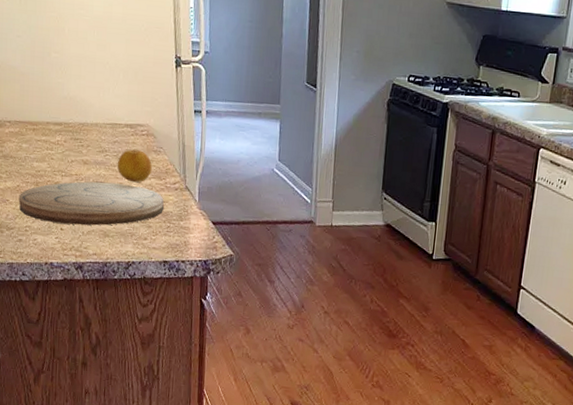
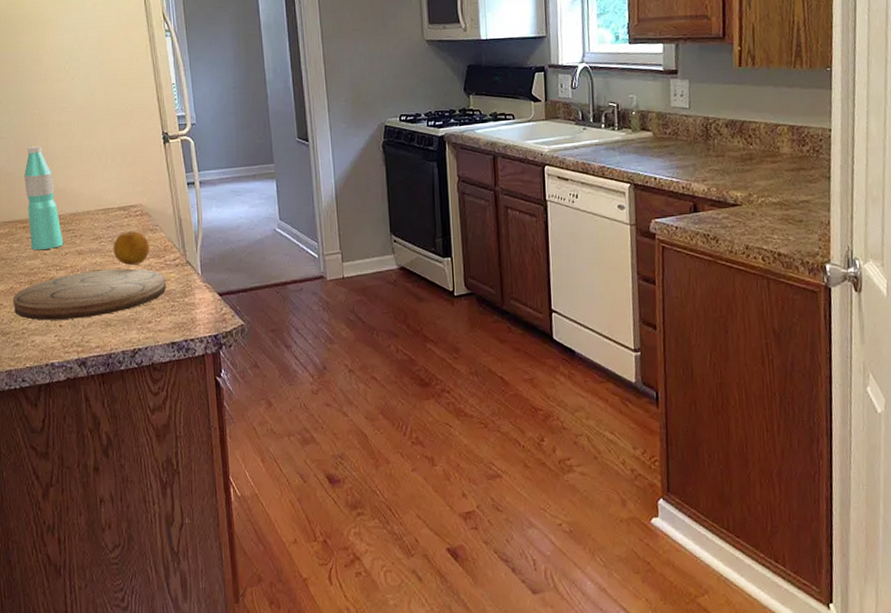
water bottle: none [37,49,71,155] -> present [24,145,64,251]

